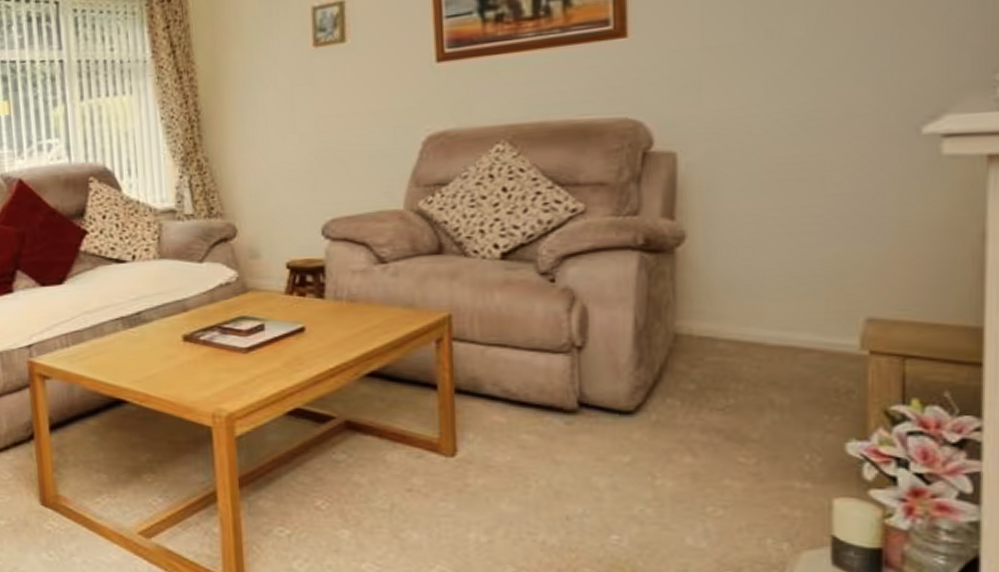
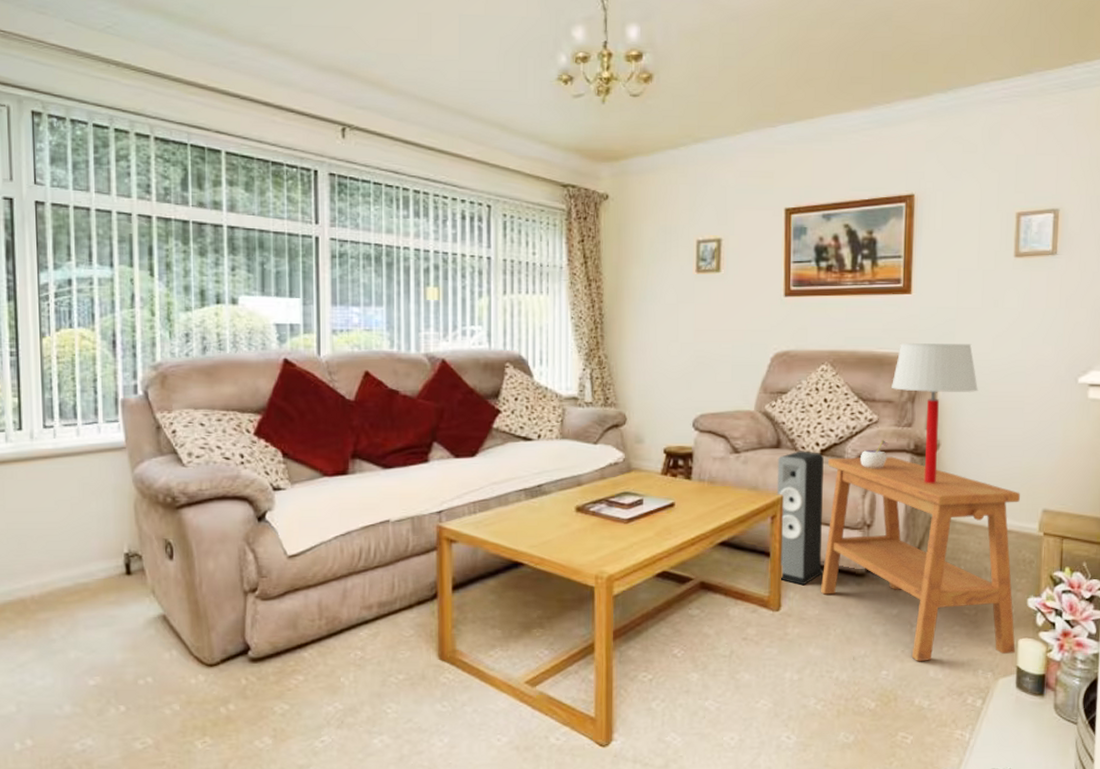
speaker: none [440,255,516,425] -> present [776,451,824,586]
side table: none [512,256,828,524] -> present [820,456,1020,661]
mug: none [561,235,603,274] -> present [860,440,888,469]
table lamp: none [602,95,746,290] -> present [890,342,979,484]

